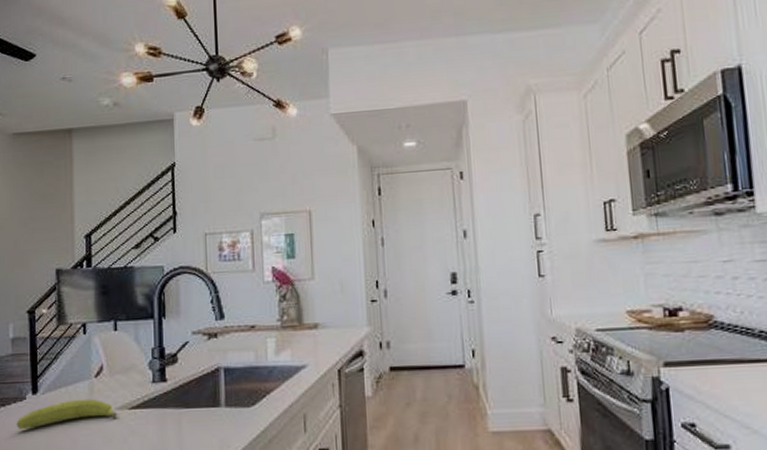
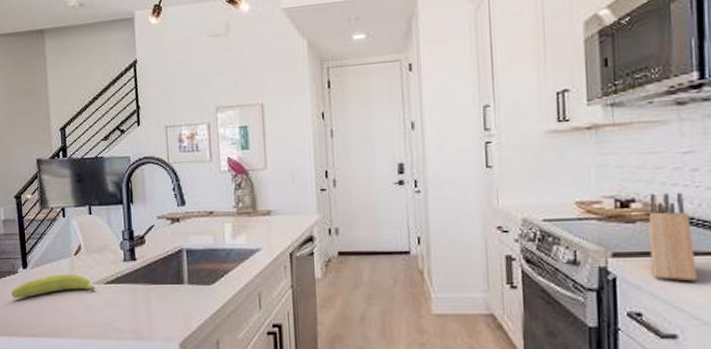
knife block: none [695,300,745,390] -> present [648,192,697,282]

